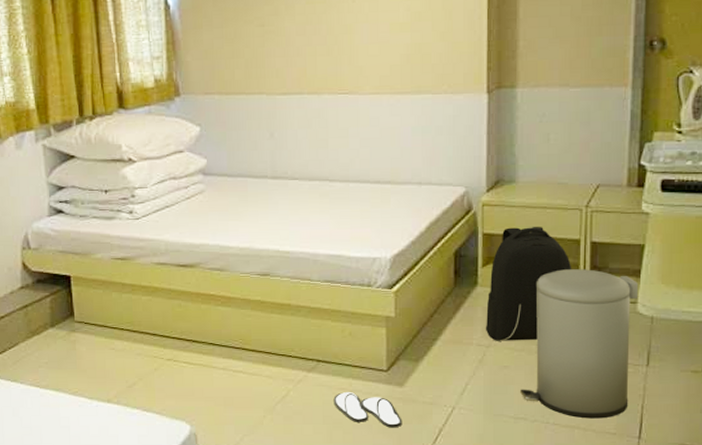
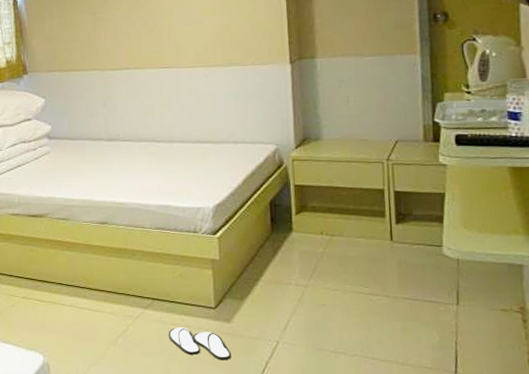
backpack: present [485,227,572,341] -> none [302,178,379,282]
pedal bin: present [520,269,639,419] -> none [339,216,443,354]

